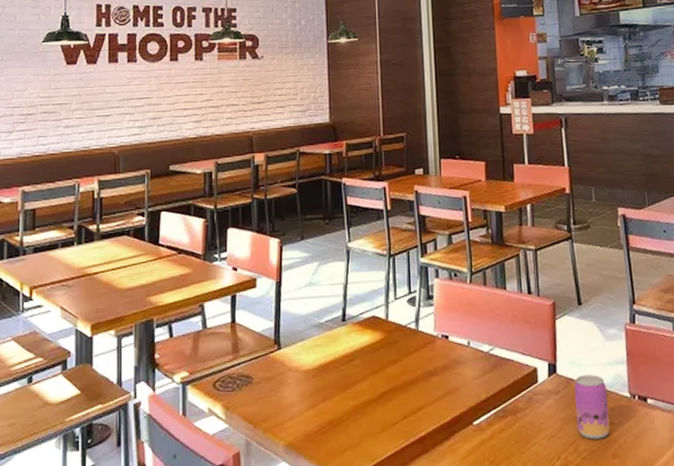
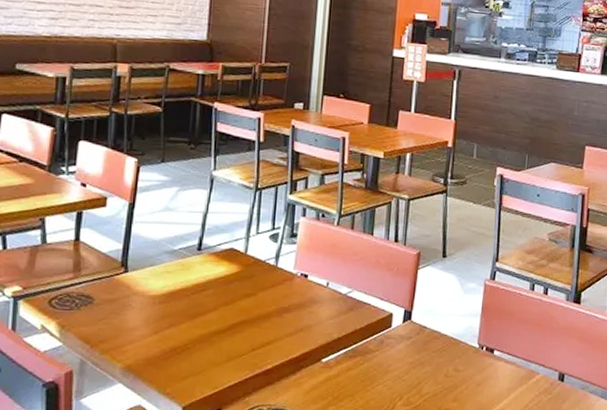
beverage can: present [574,374,610,439] -> none [423,324,458,384]

